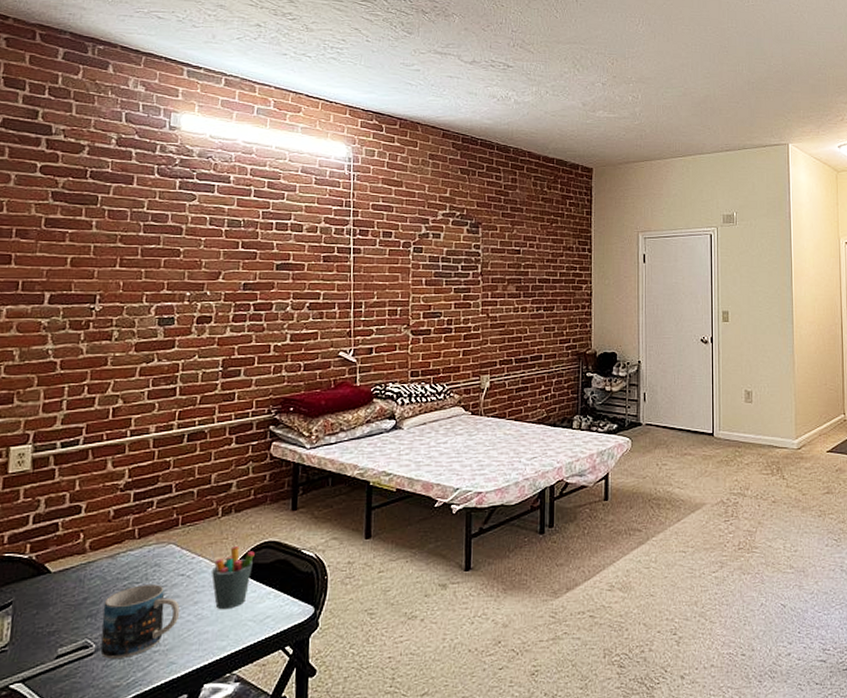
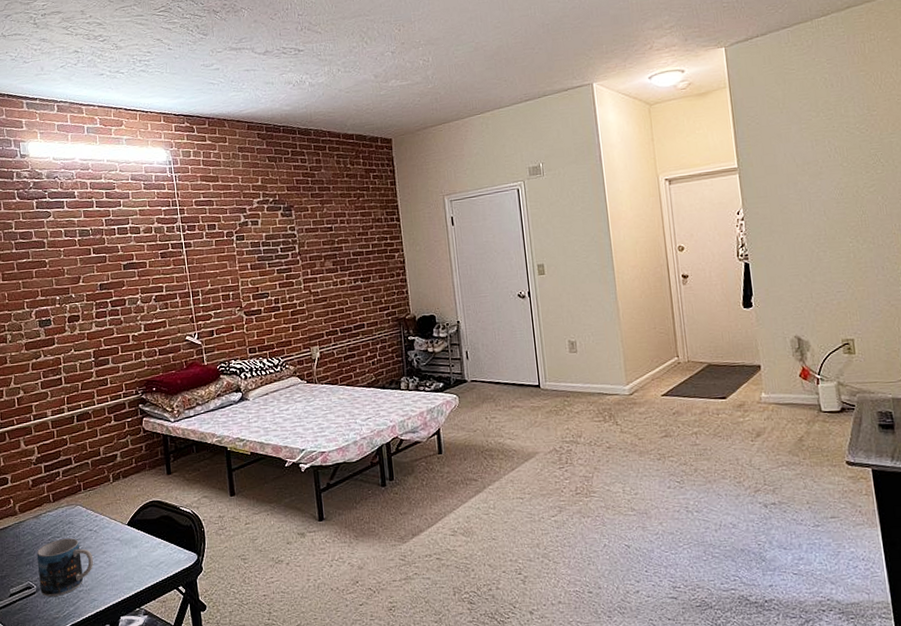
pen holder: present [211,546,255,610] -> none [109,506,143,558]

